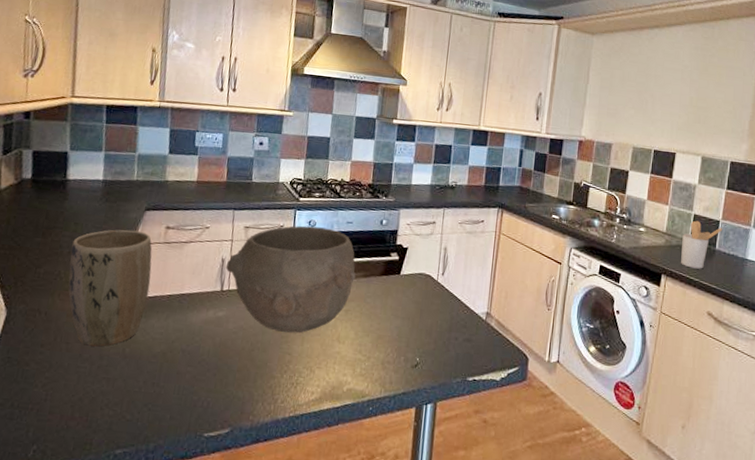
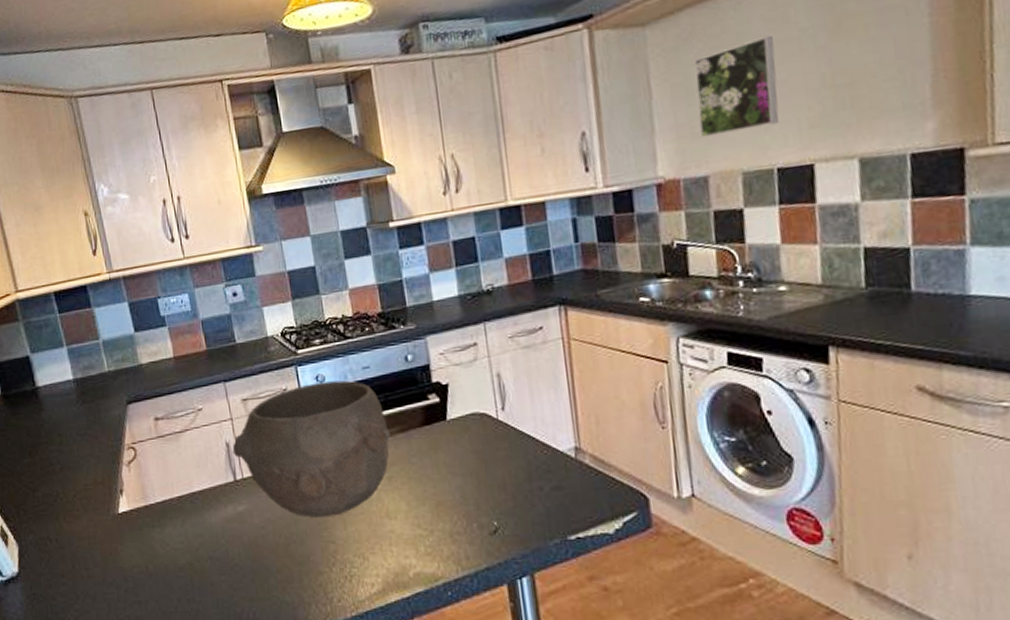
plant pot: present [68,229,152,347] -> none [61,429,157,569]
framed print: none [612,63,667,122] -> present [694,35,779,138]
utensil holder: present [681,220,723,269] -> none [851,255,918,328]

